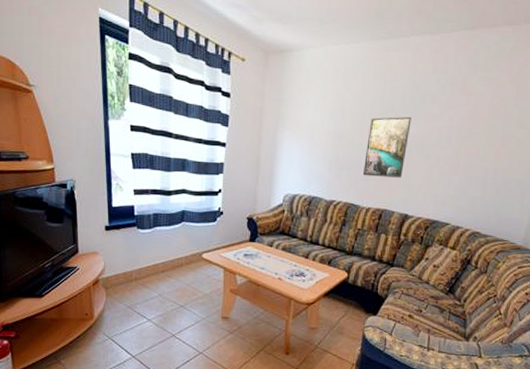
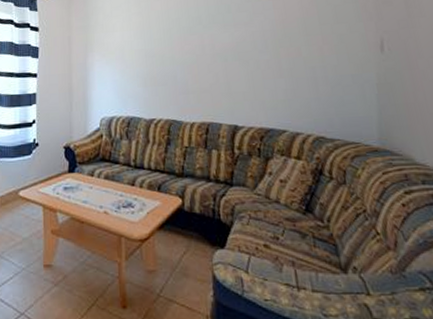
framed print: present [363,116,412,178] -> none [179,26,223,90]

